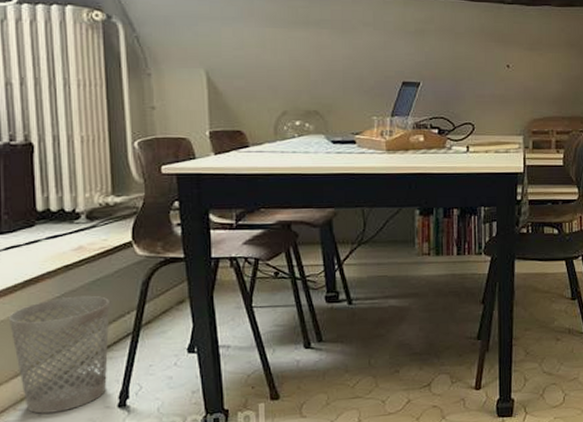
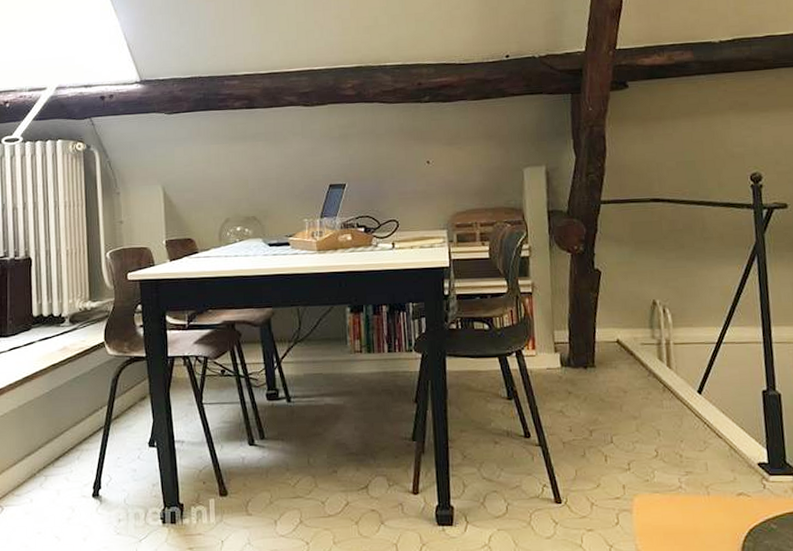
wastebasket: present [9,295,110,414] -> none [11,391,86,500]

